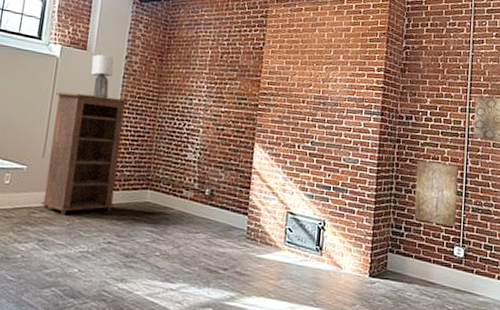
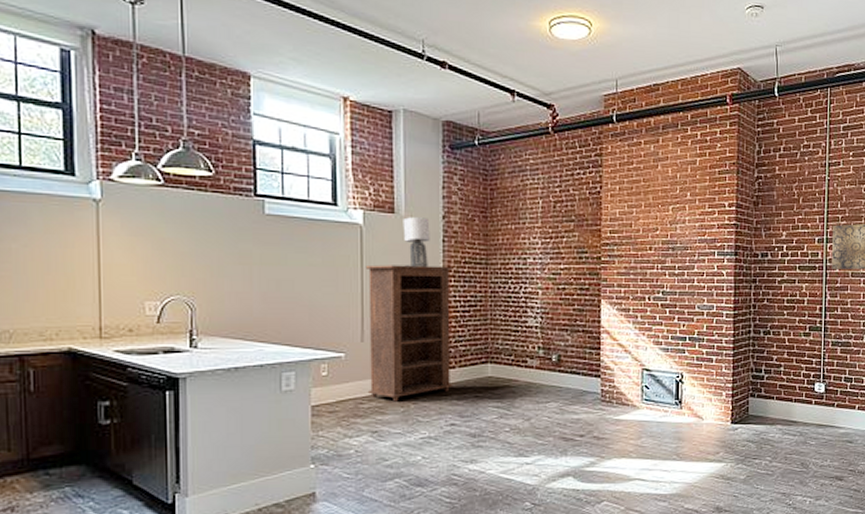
wall art: present [414,161,459,227] -> none [773,300,817,364]

